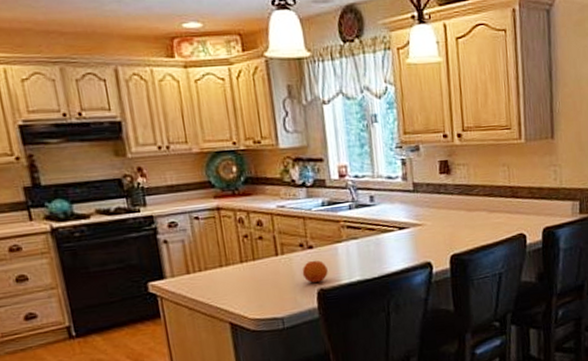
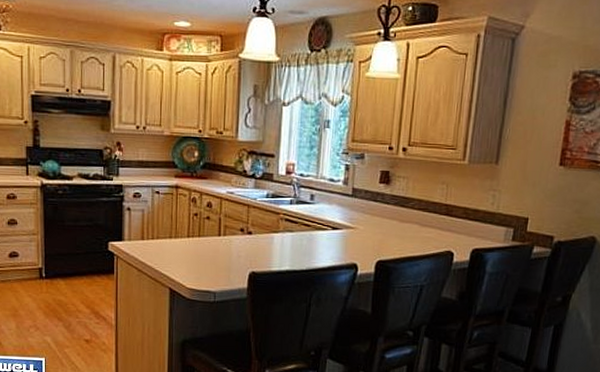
fruit: present [302,260,328,283] -> none [239,245,262,265]

